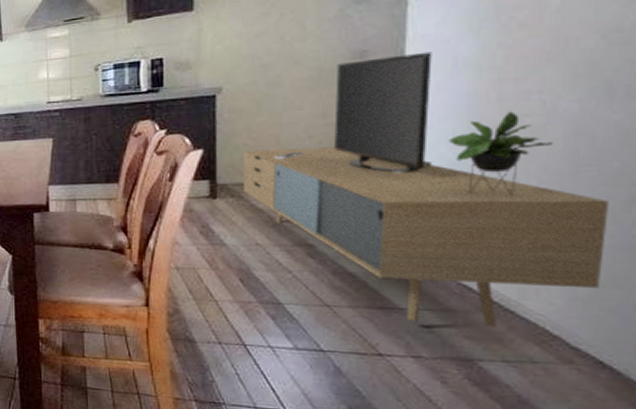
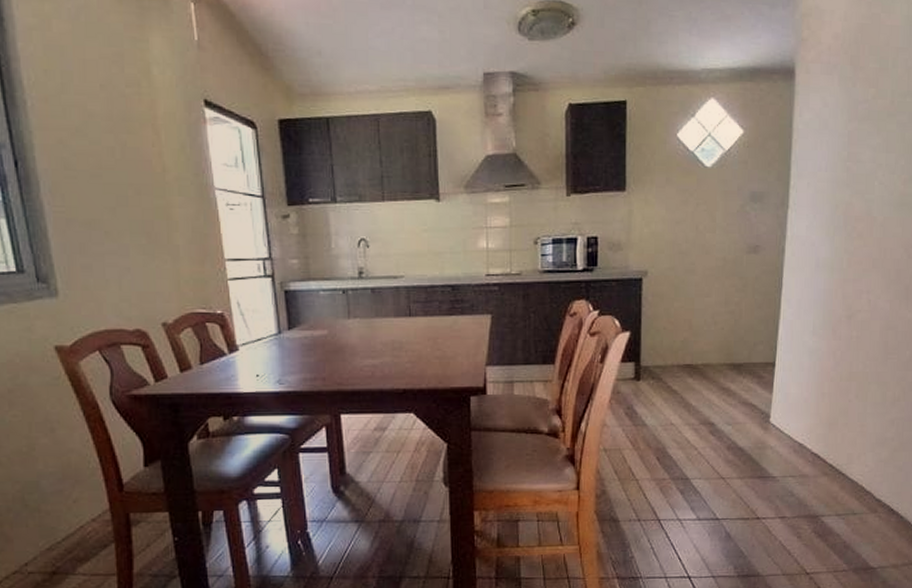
media console: present [243,51,610,328] -> none [663,251,903,489]

